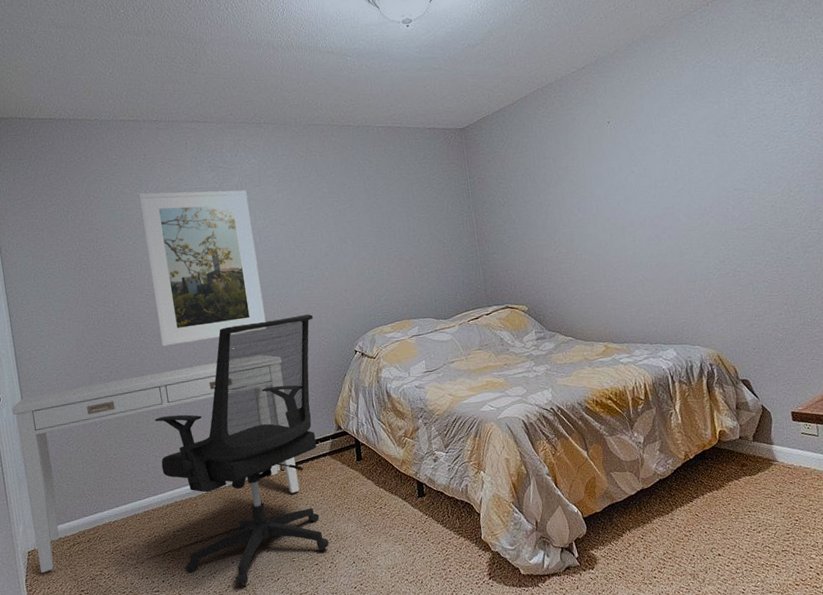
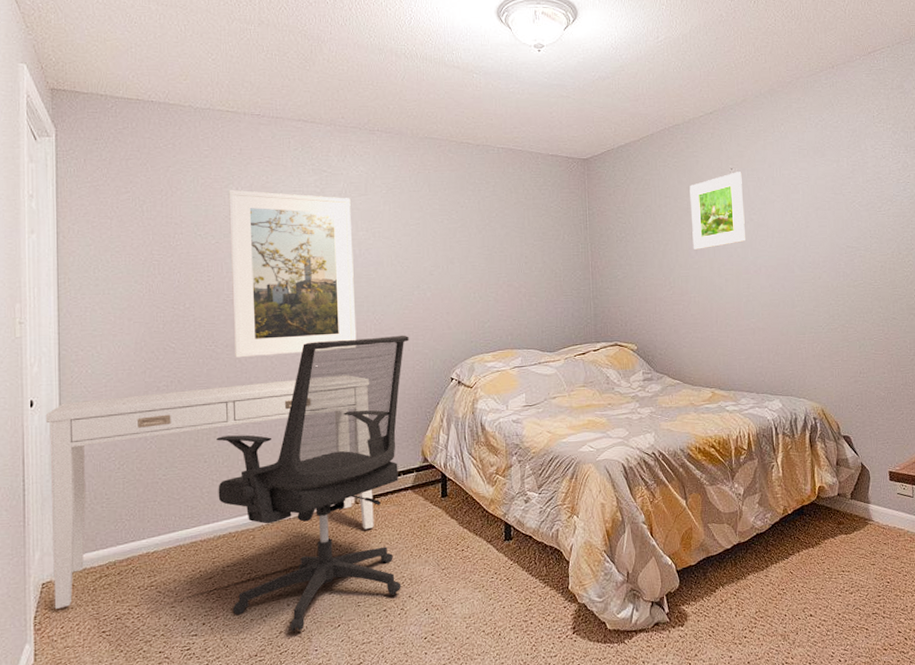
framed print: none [567,124,628,207] -> present [689,172,745,250]

